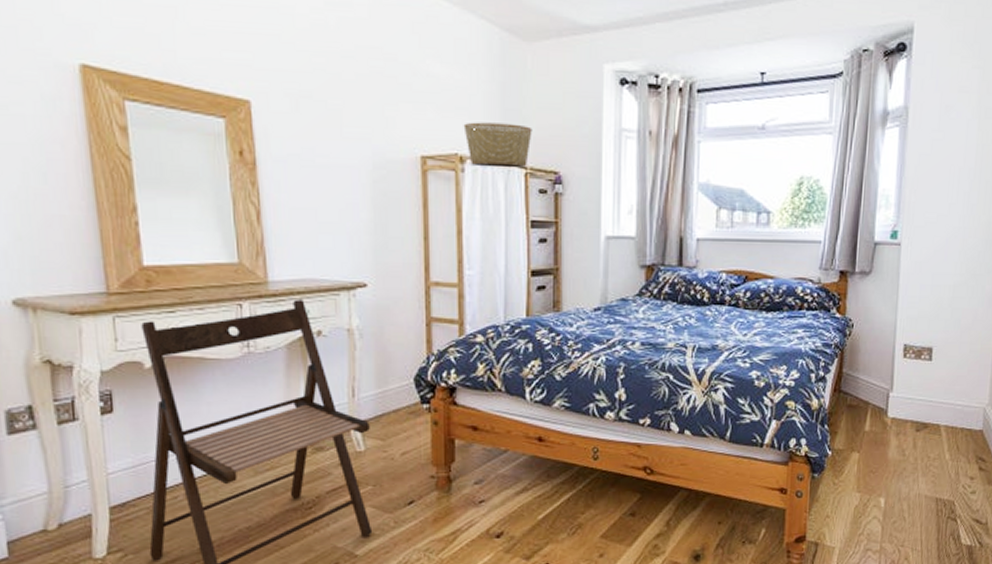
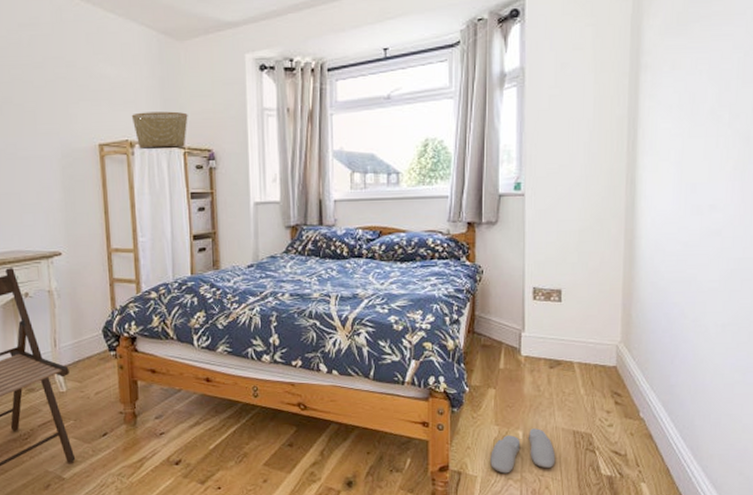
slippers: none [849,495,917,544] -> present [490,428,556,474]

